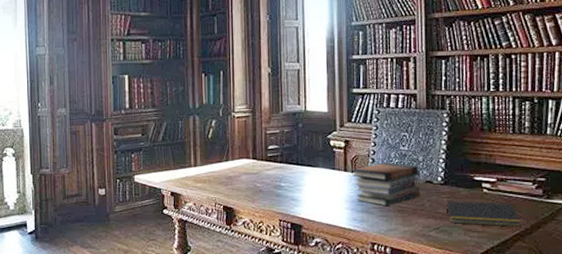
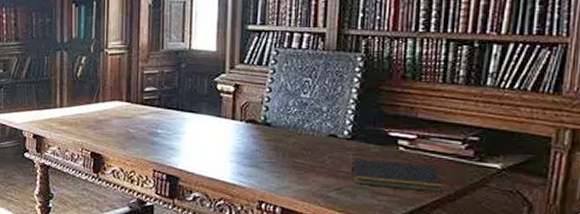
book stack: present [352,163,421,207] -> none [240,112,323,162]

